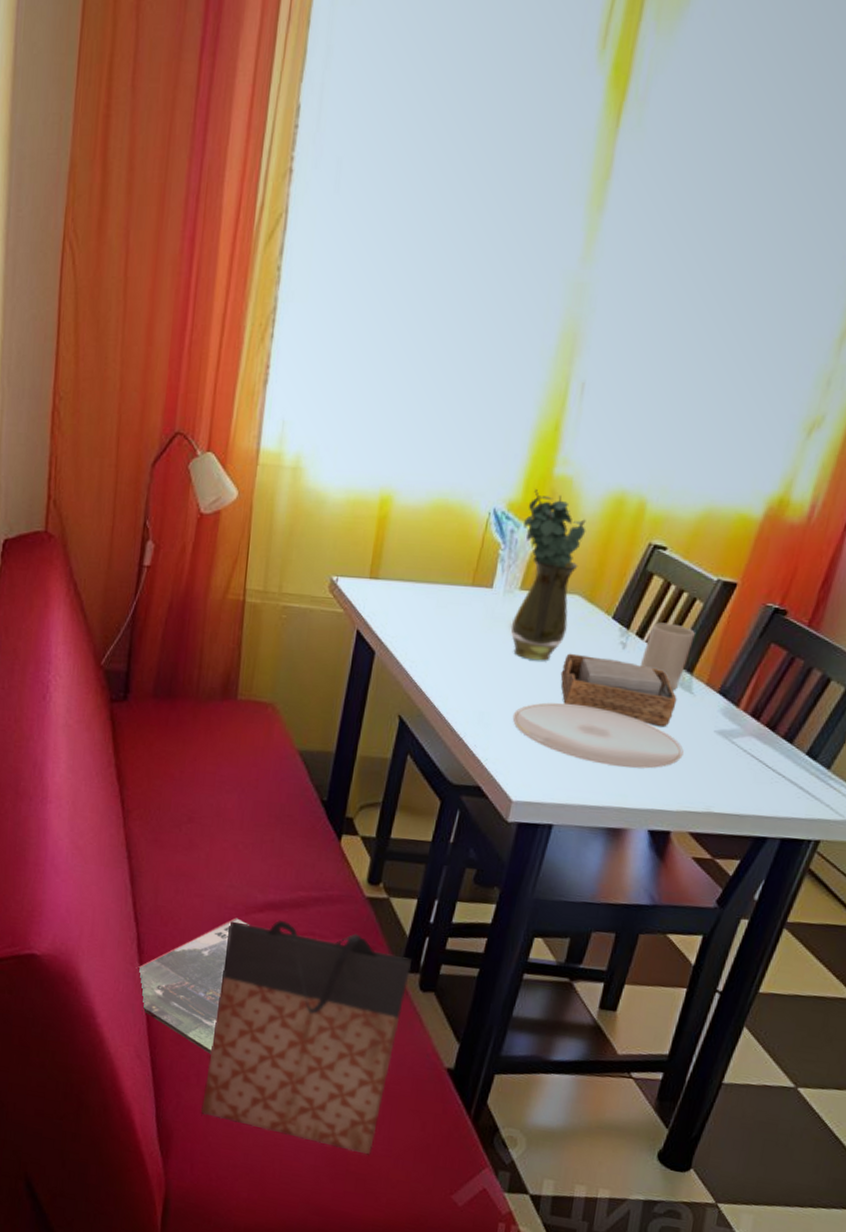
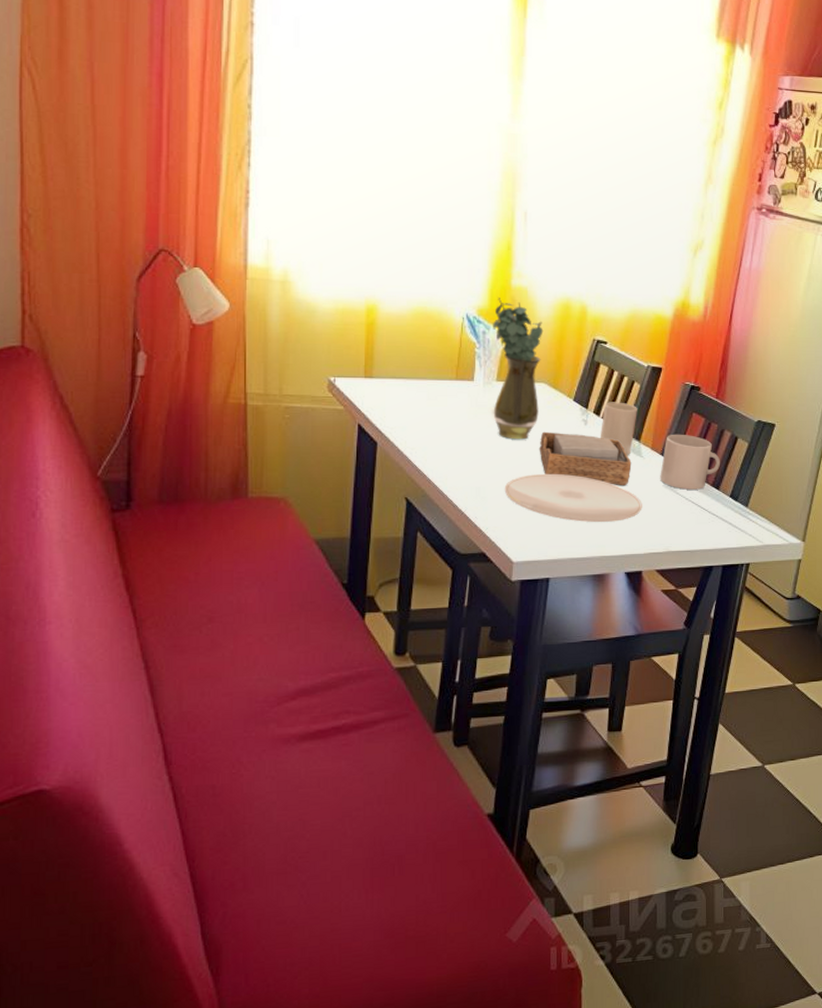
magazine: present [136,917,249,1055] -> none [164,710,283,855]
bag: present [200,919,412,1155] -> none [250,704,444,919]
mug: none [712,668,801,741] -> present [660,434,721,490]

